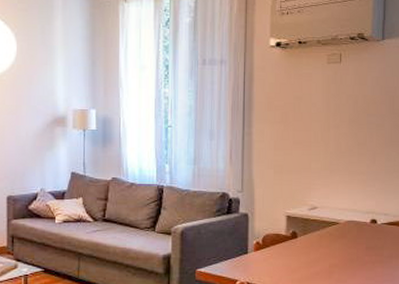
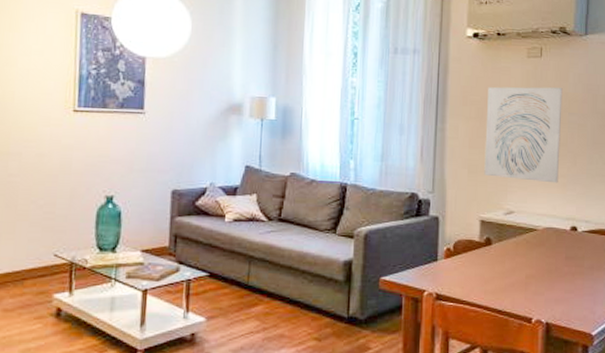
wall art: none [289,91,361,180] -> present [484,86,563,183]

